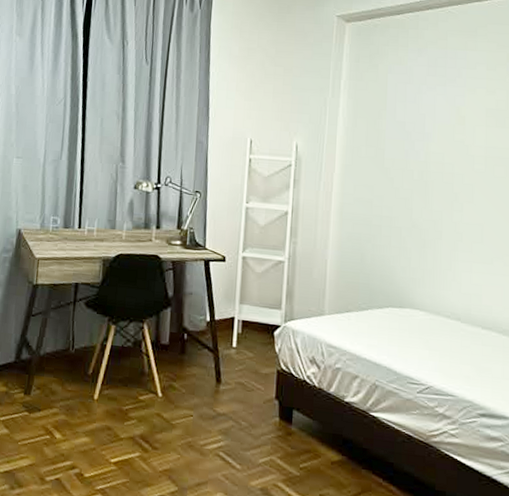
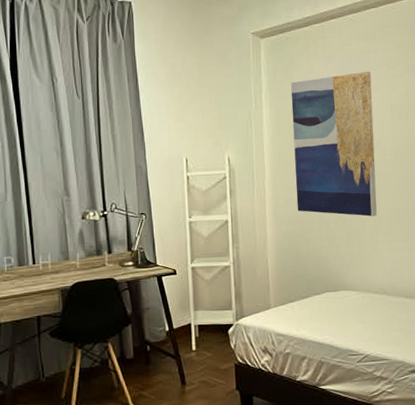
wall art: none [366,69,467,231] -> present [290,71,377,217]

